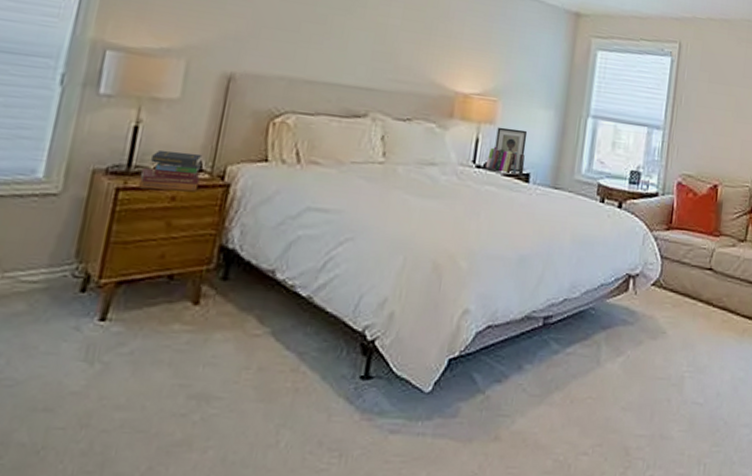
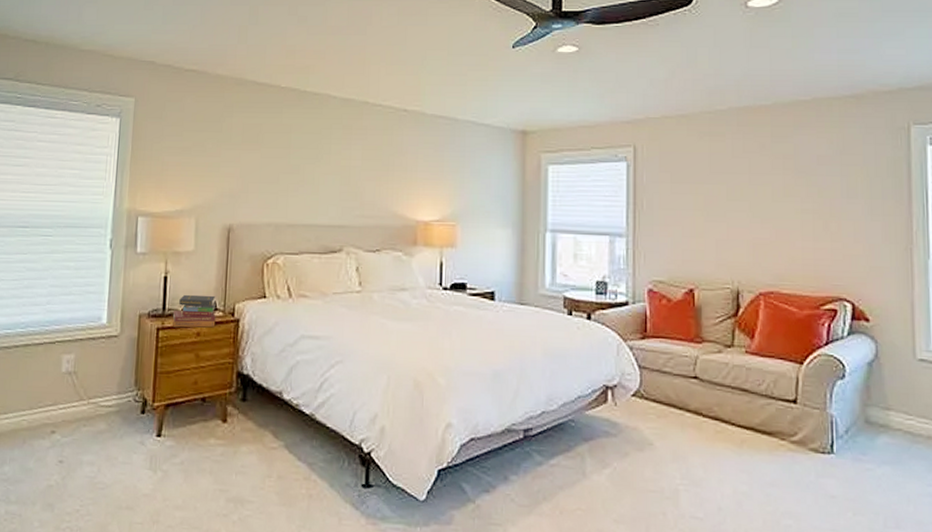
books: present [485,146,525,176] -> none [451,268,489,294]
picture frame: present [495,126,528,173] -> none [458,249,488,292]

